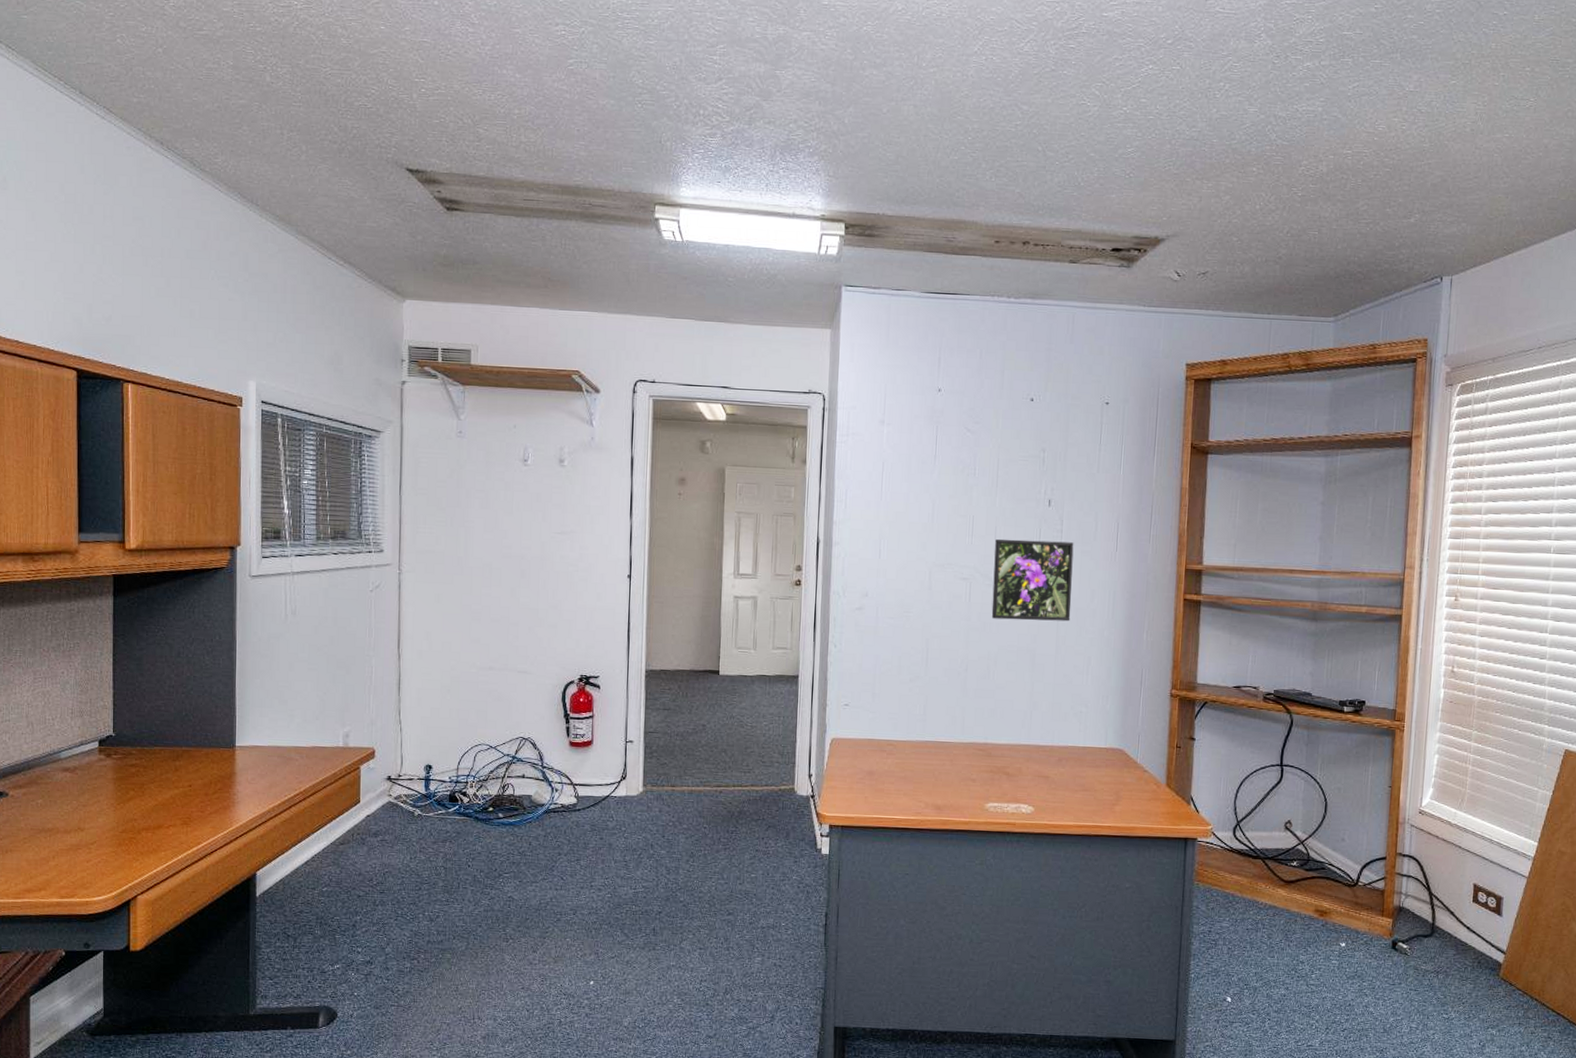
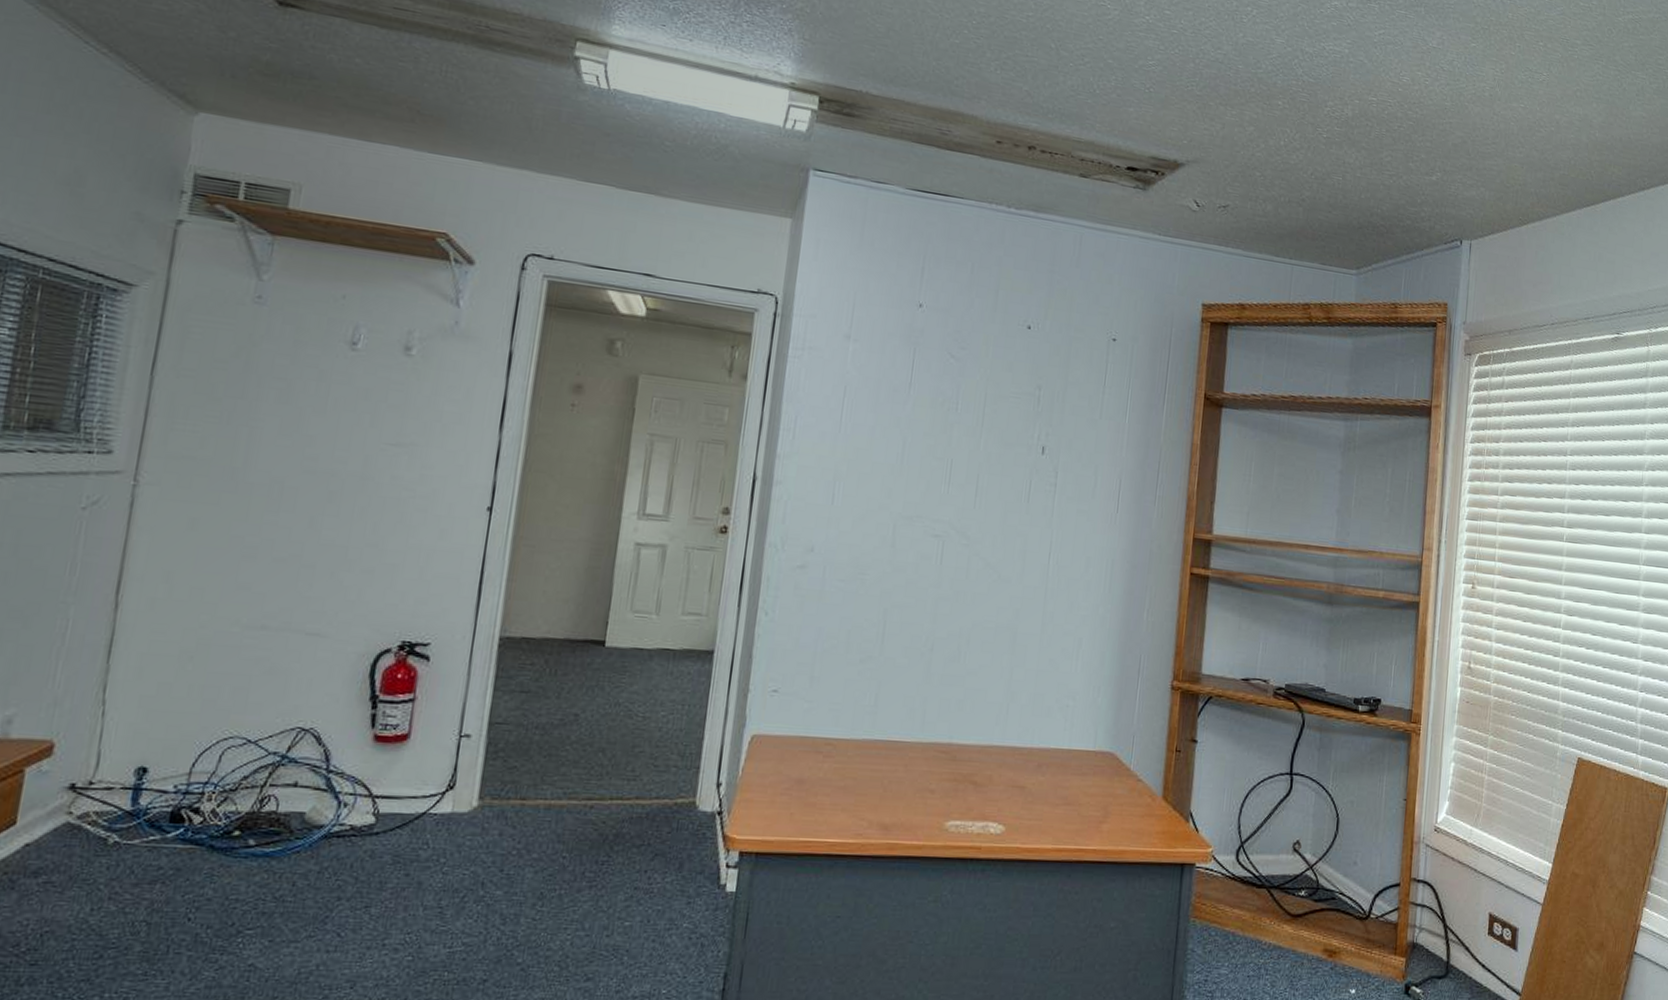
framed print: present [991,539,1074,622] -> none [966,489,1069,594]

